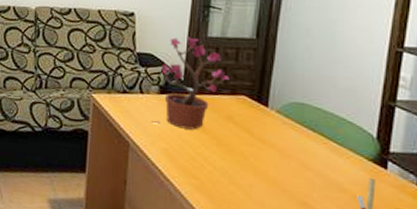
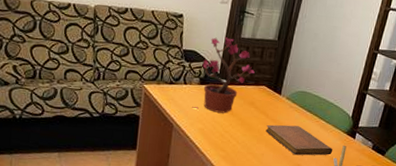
notebook: none [252,145,354,192] -> present [265,124,333,156]

